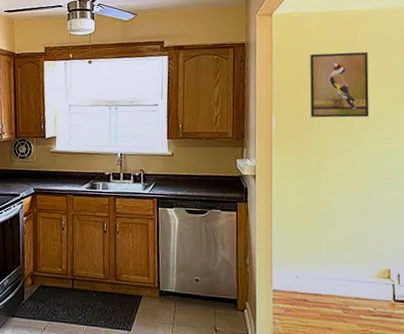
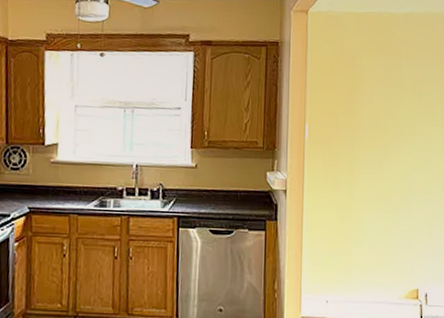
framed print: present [310,52,370,118] -> none [345,57,403,128]

